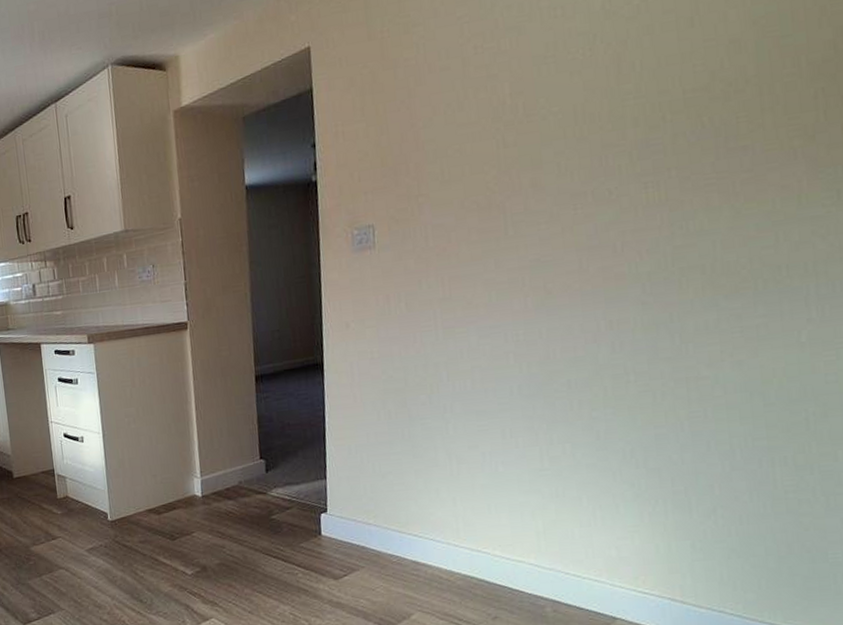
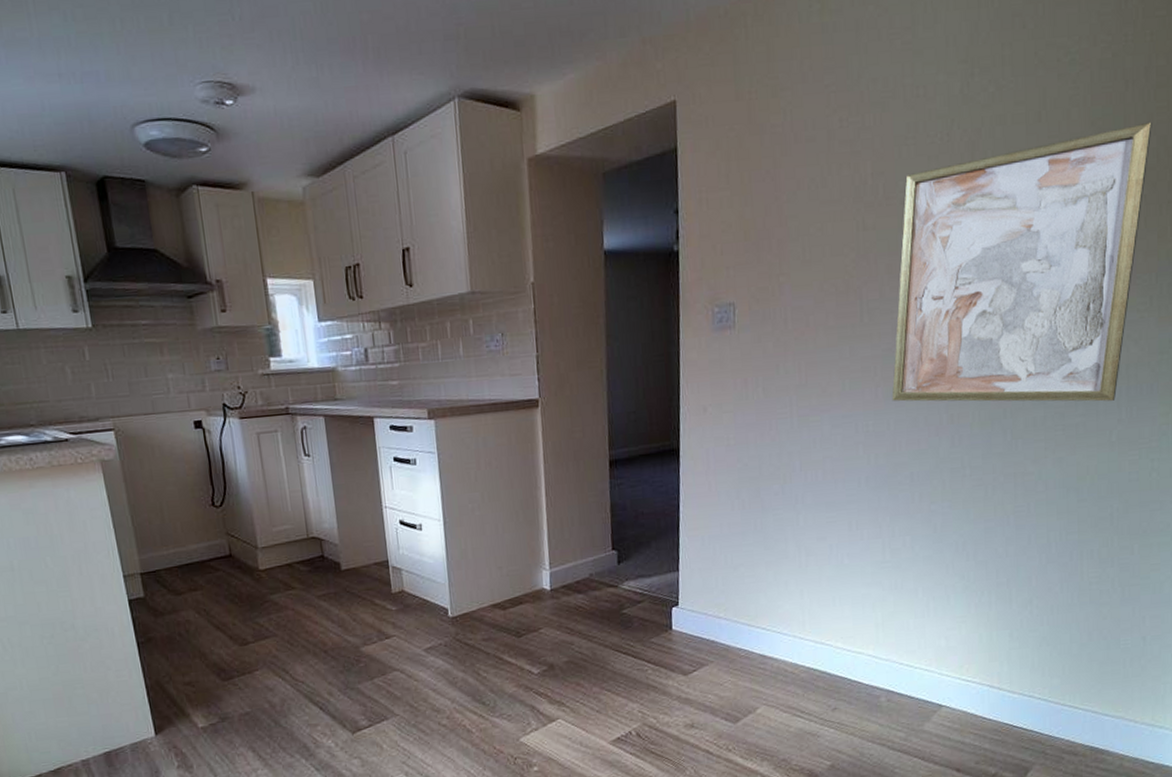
wall art: none [542,14,826,310] -> present [892,122,1152,402]

